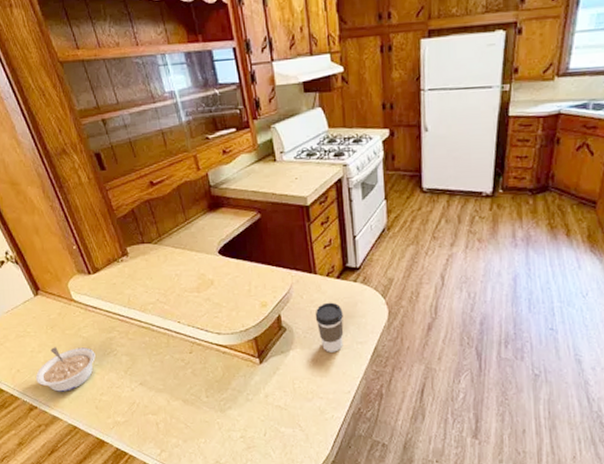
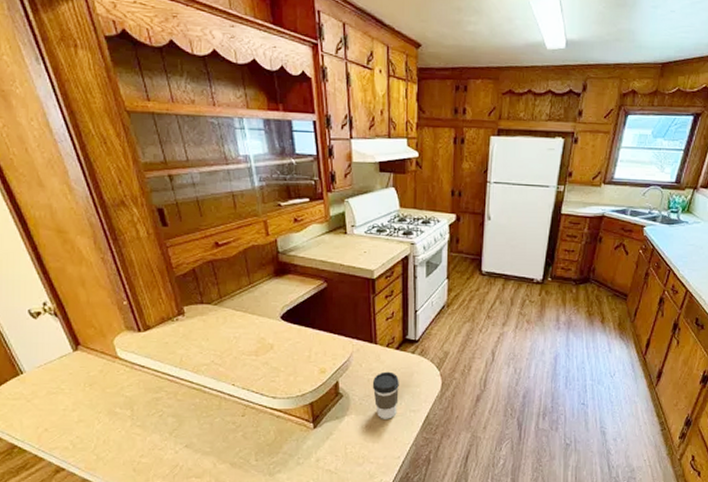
legume: present [35,347,96,392] -> none [66,406,138,453]

